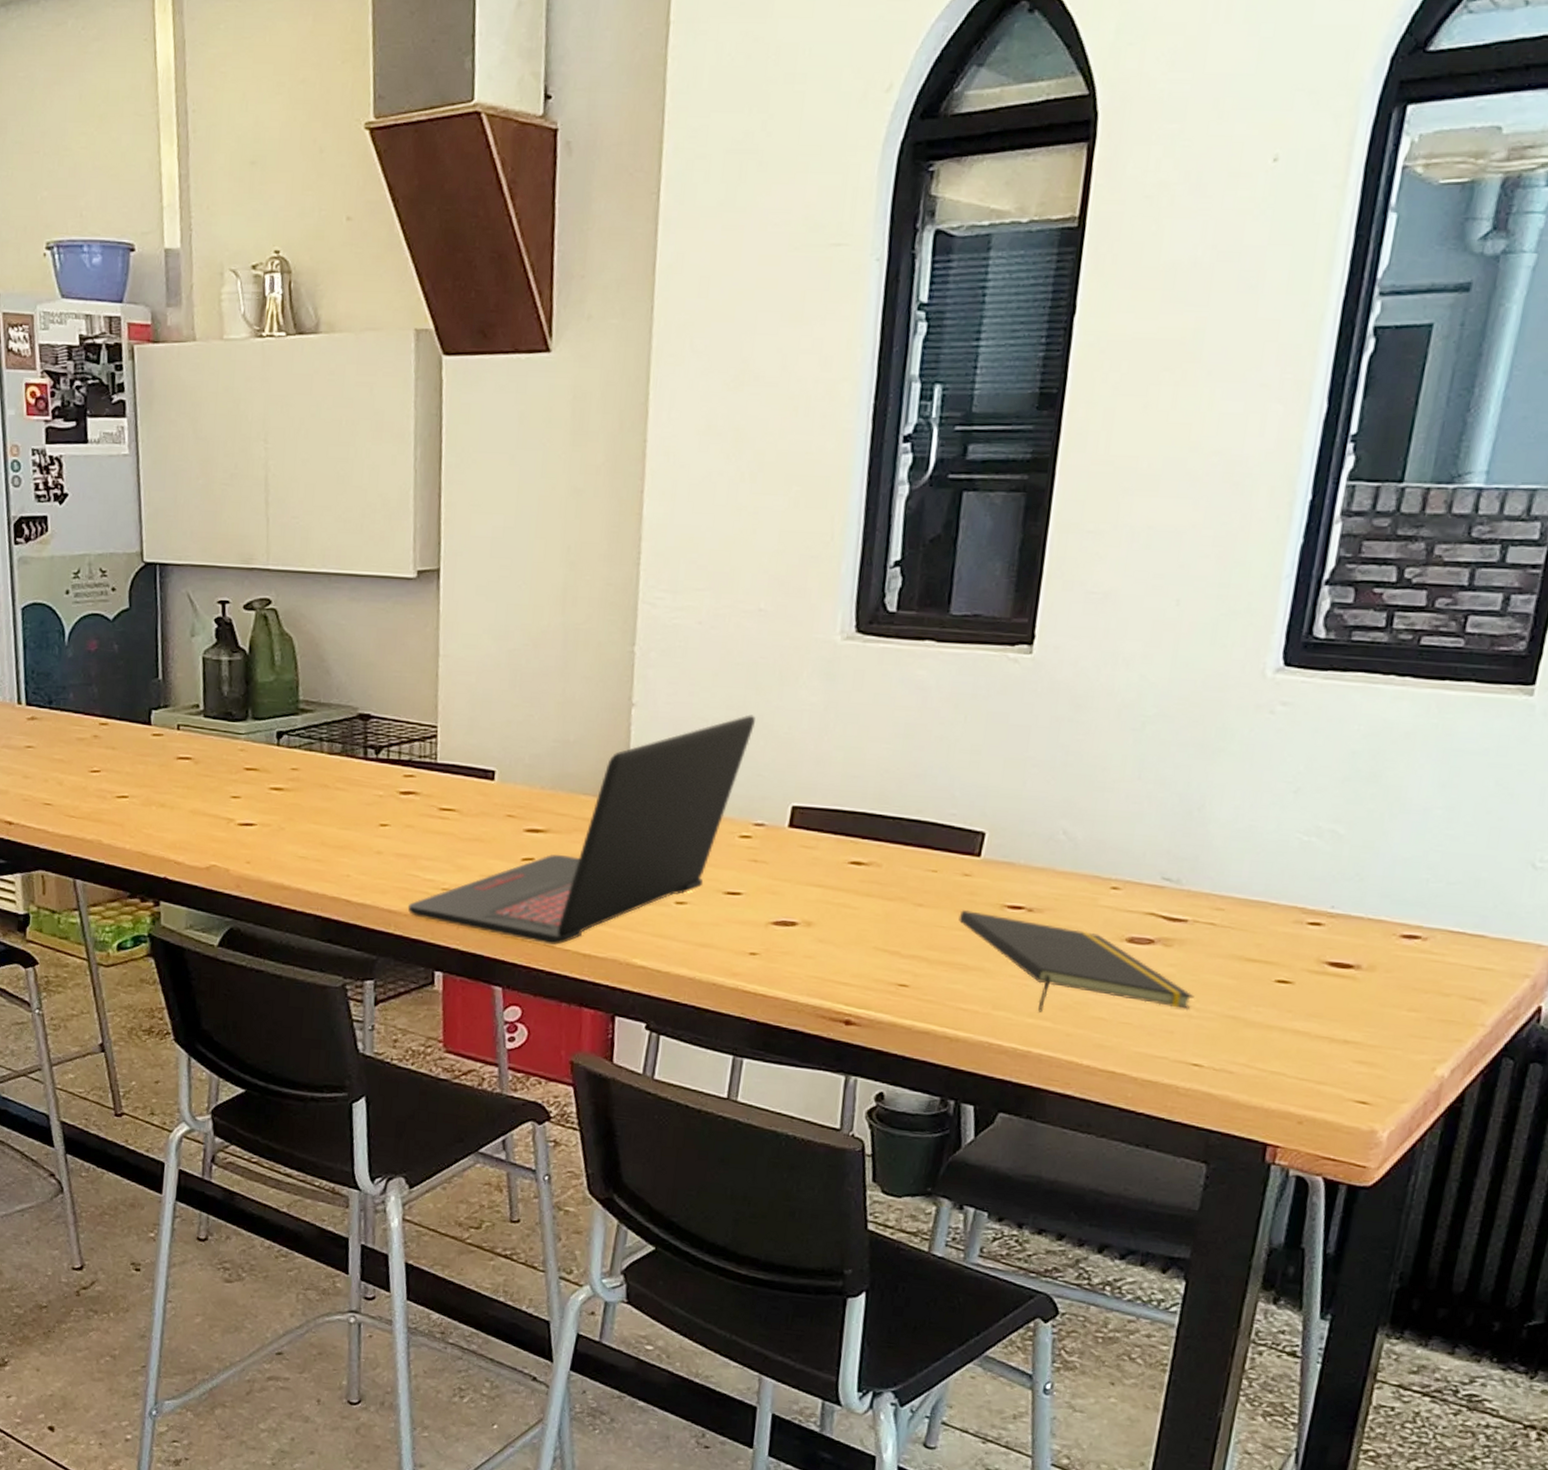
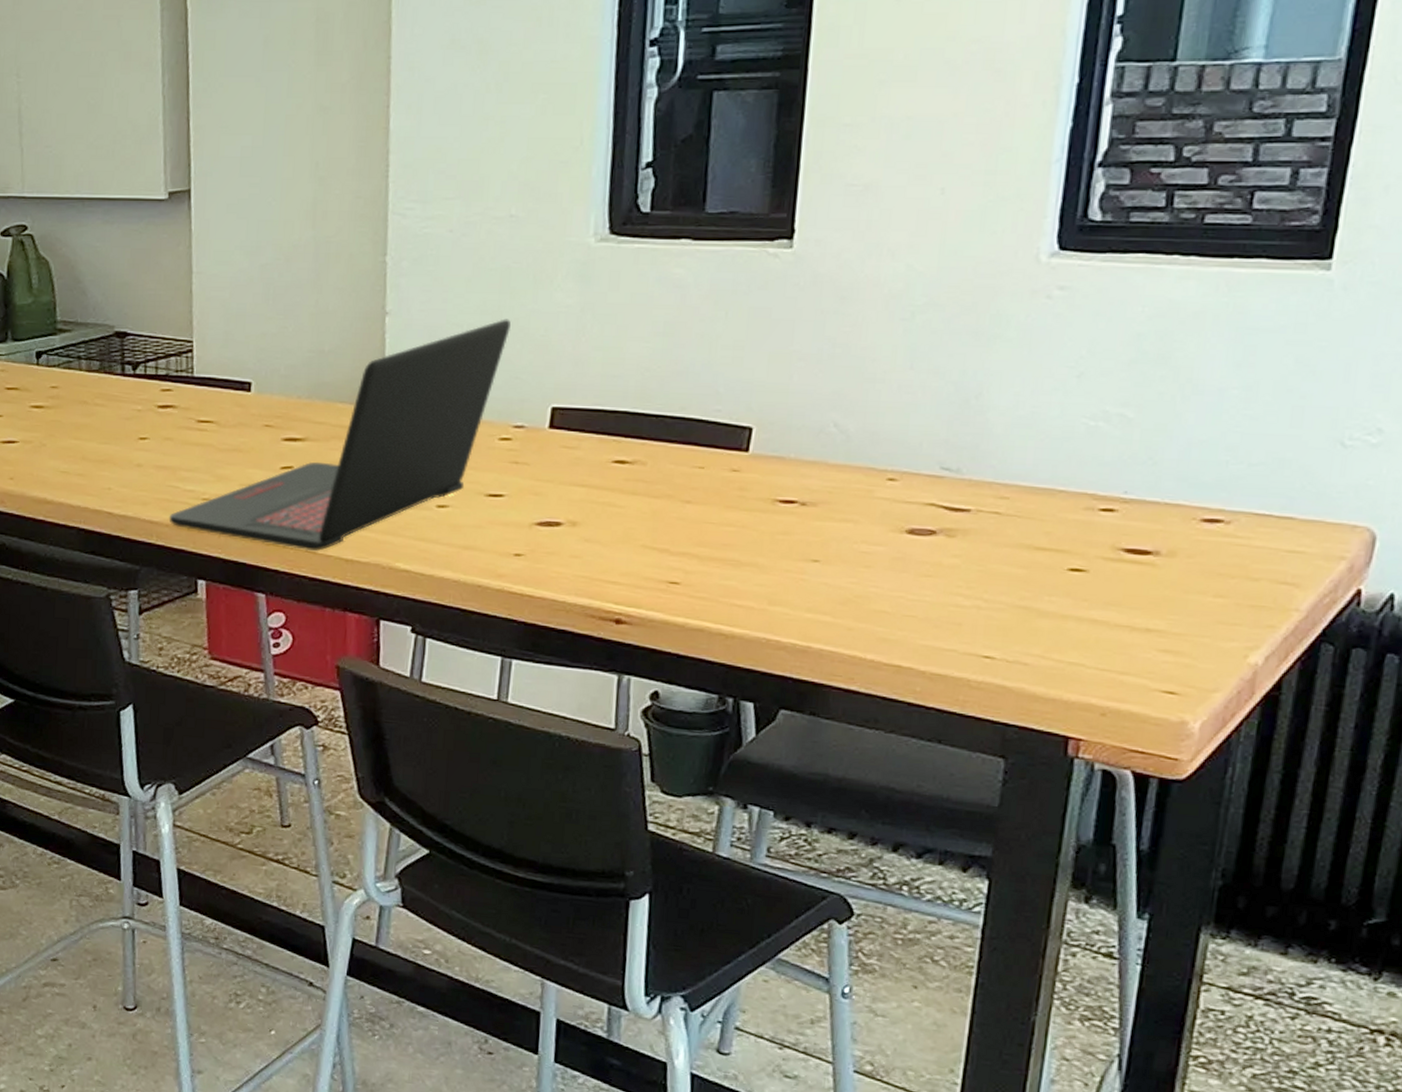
notepad: present [958,910,1194,1012] -> none [728,506,982,607]

